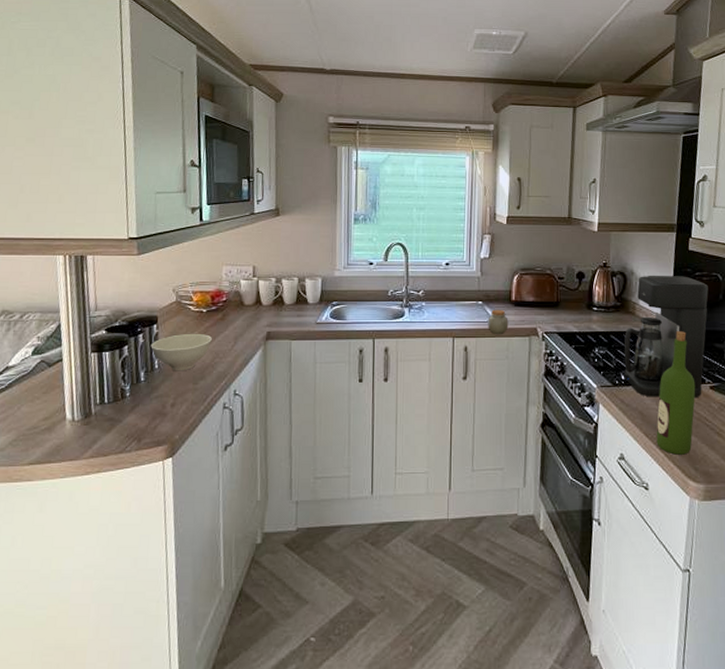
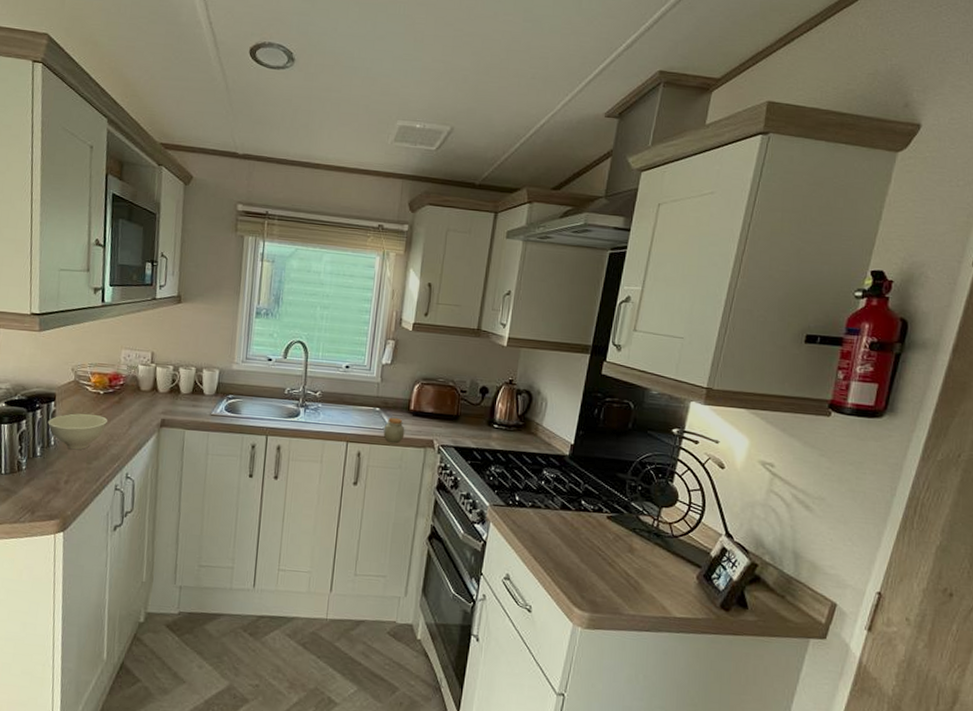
coffee maker: present [623,275,709,397] -> none [518,396,618,526]
wine bottle: present [656,331,696,455] -> none [545,457,593,582]

